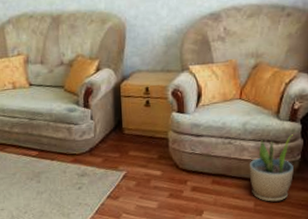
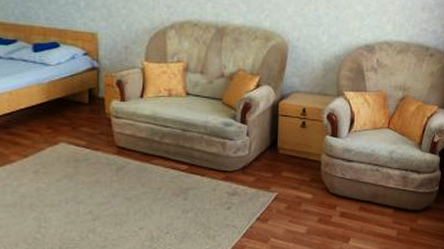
potted plant: present [249,134,294,202] -> none [393,166,433,231]

